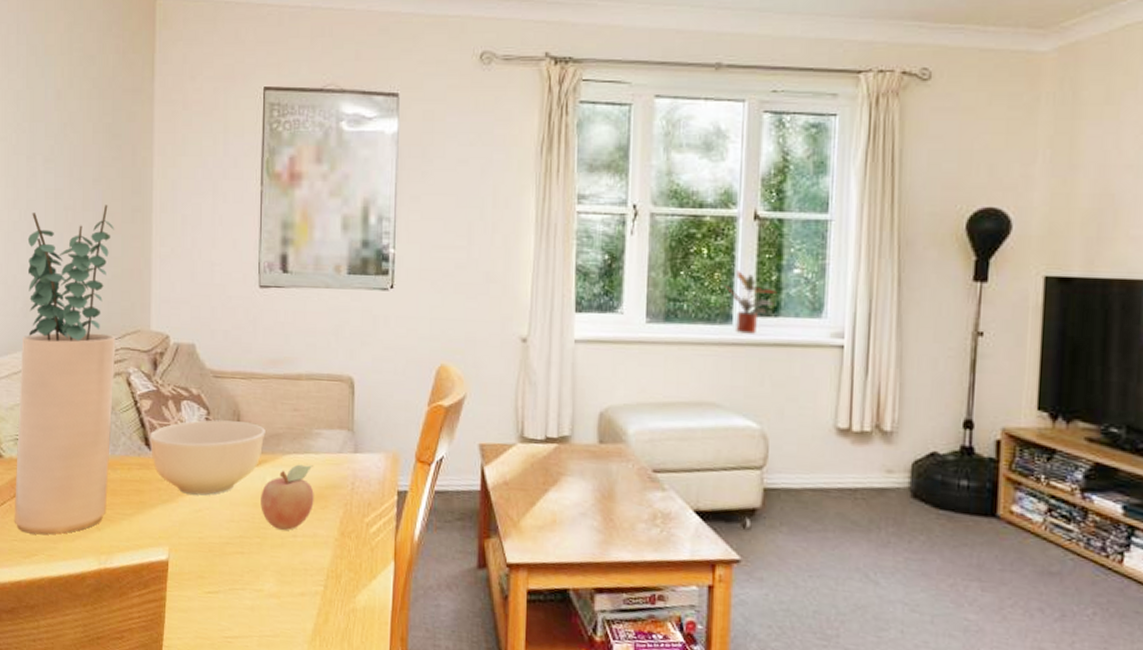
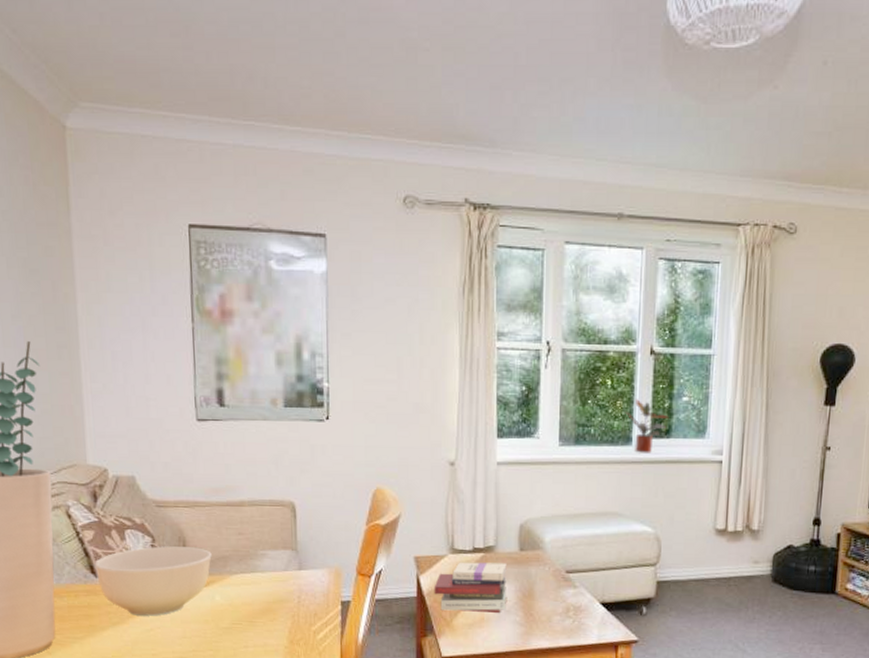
fruit: present [261,464,314,530] -> none [211,583,263,642]
books: none [500,452,584,515] -> present [434,562,508,613]

